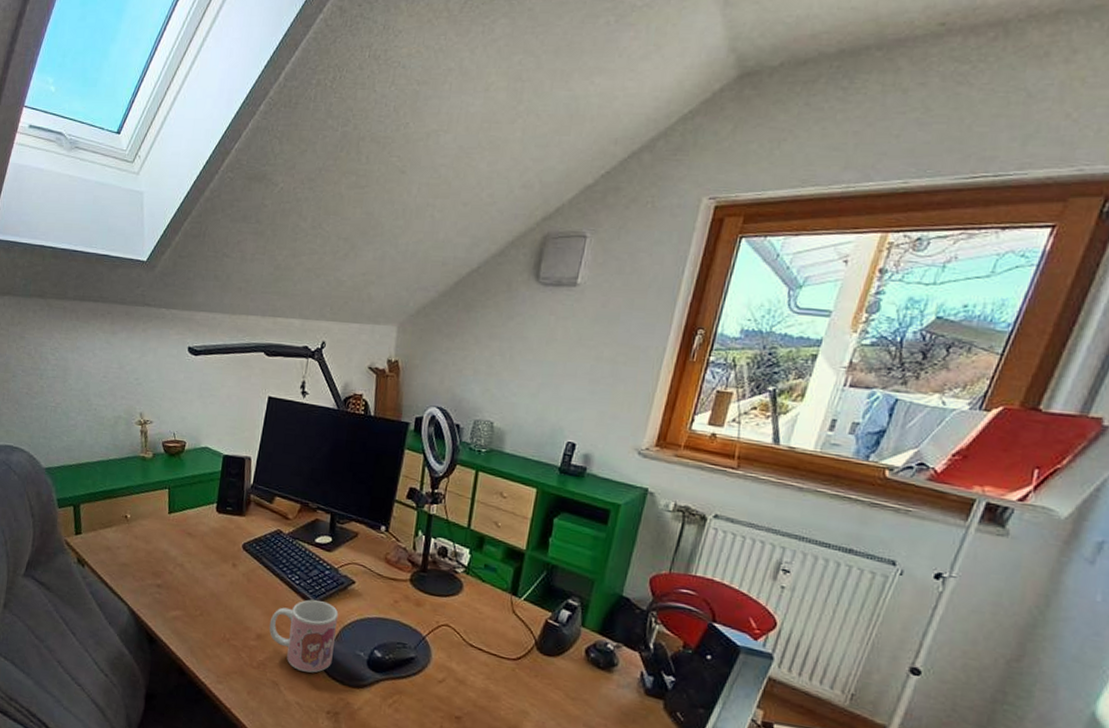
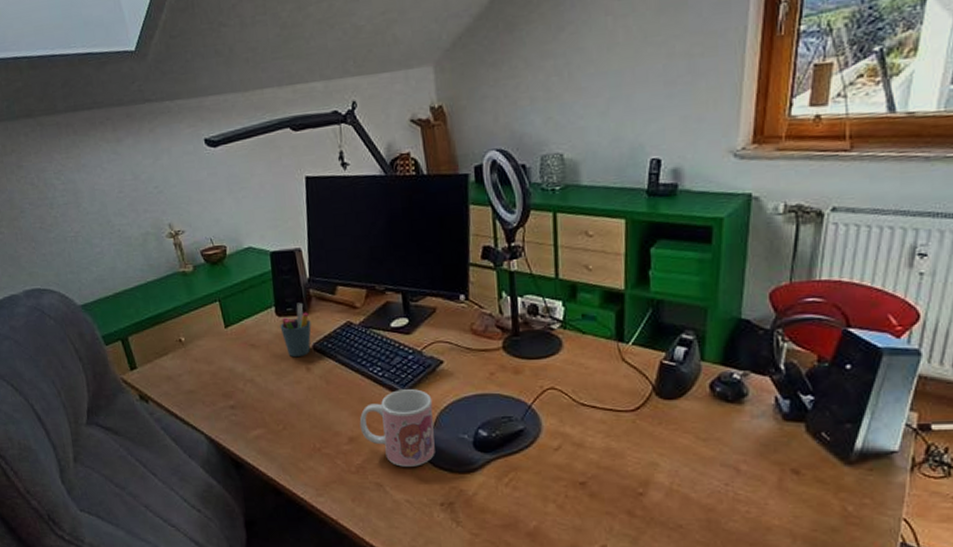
pen holder: none [217,504,246,553] -> present [280,302,312,358]

